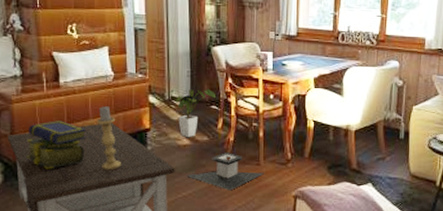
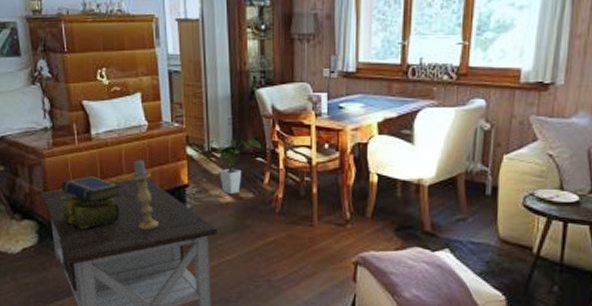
lantern: present [188,152,264,191] -> none [231,211,318,255]

